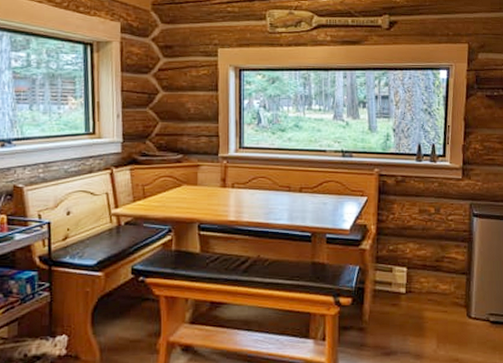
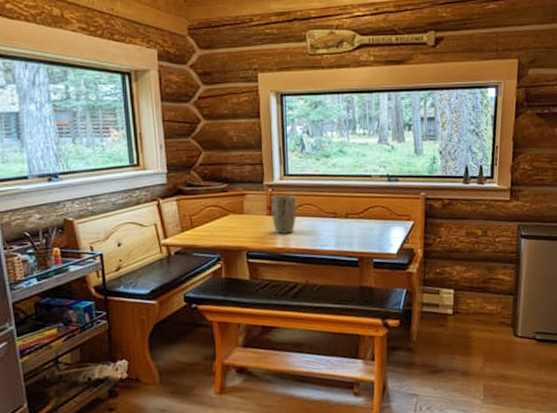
plant pot: none [224,167,251,206] -> present [270,194,297,234]

